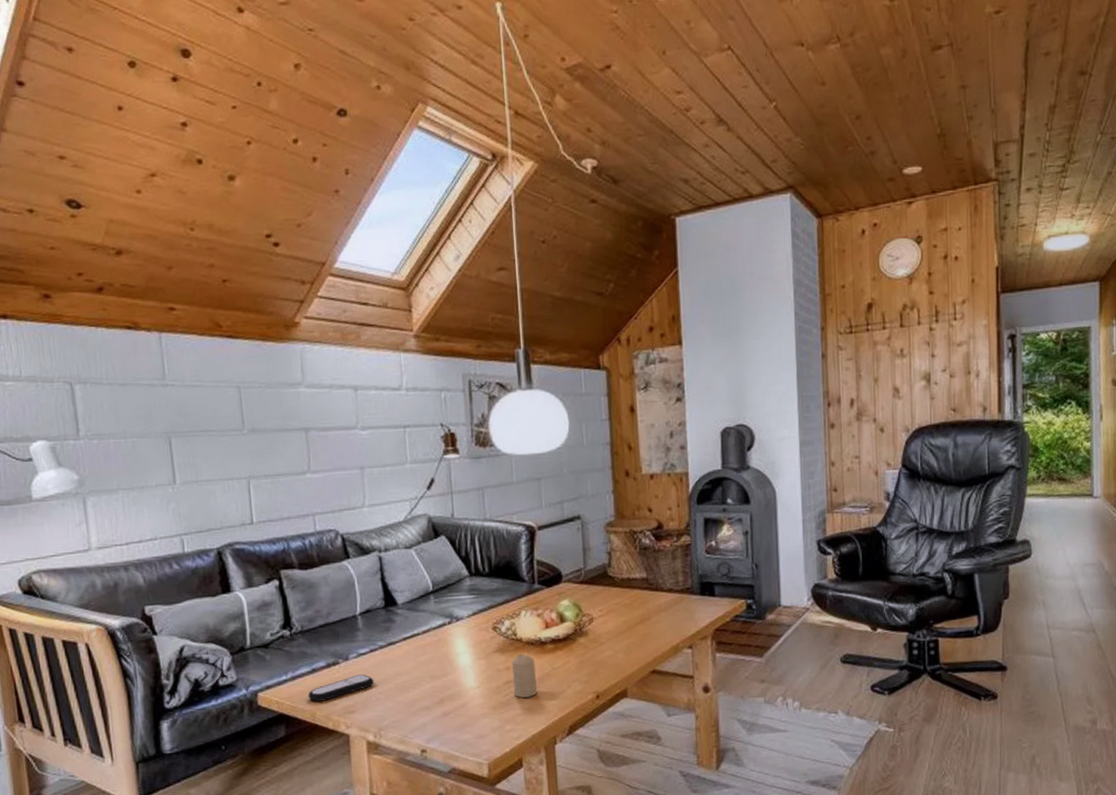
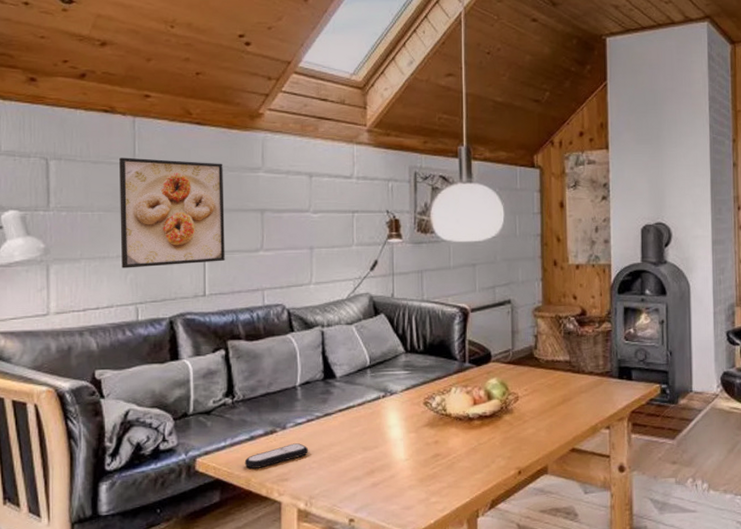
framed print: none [148,377,271,498] -> present [119,157,225,268]
candle: present [511,653,537,698] -> none [440,428,463,471]

